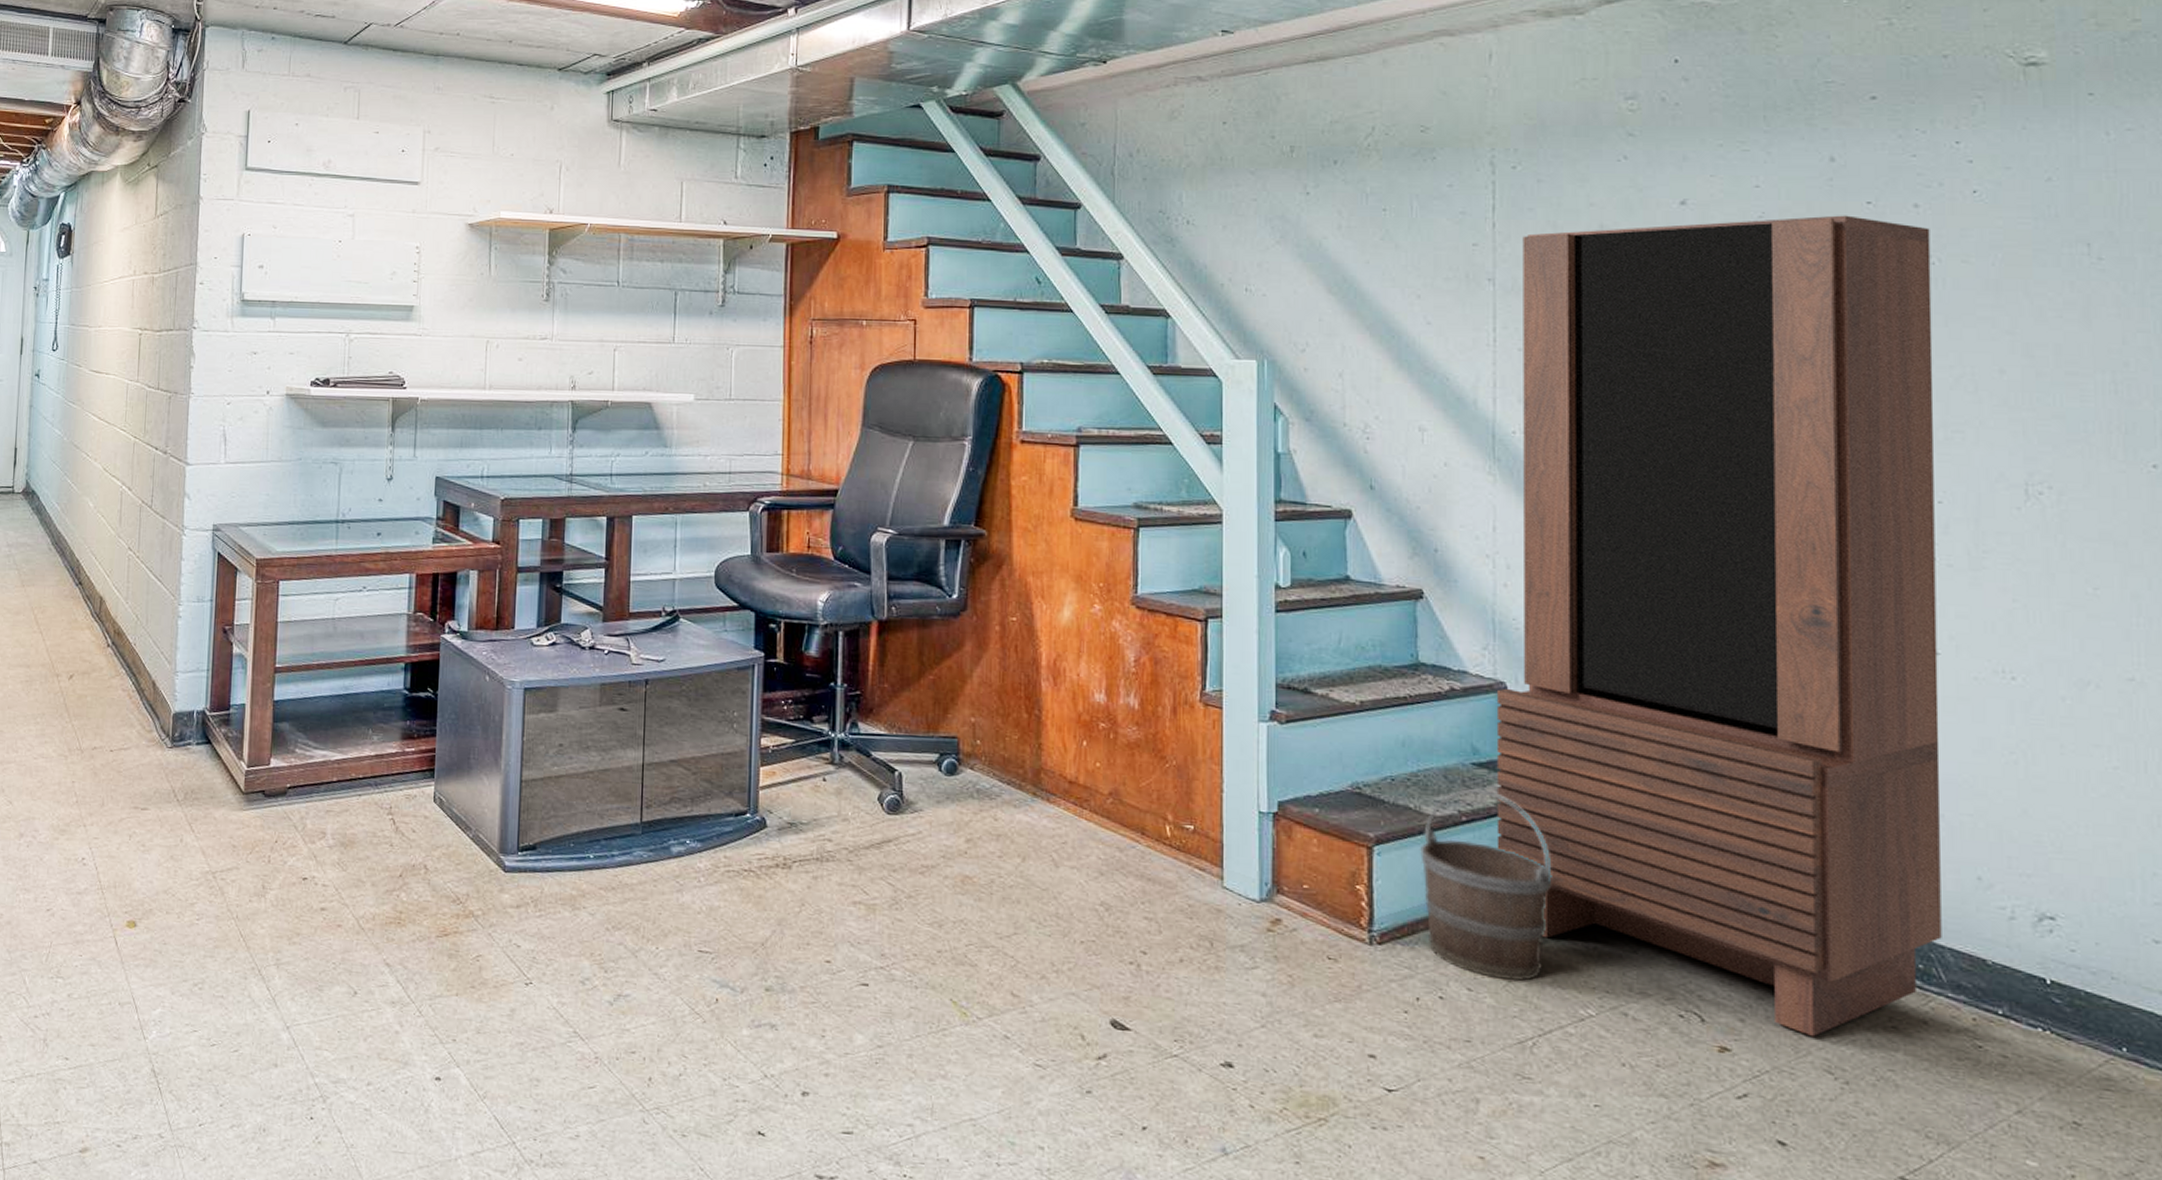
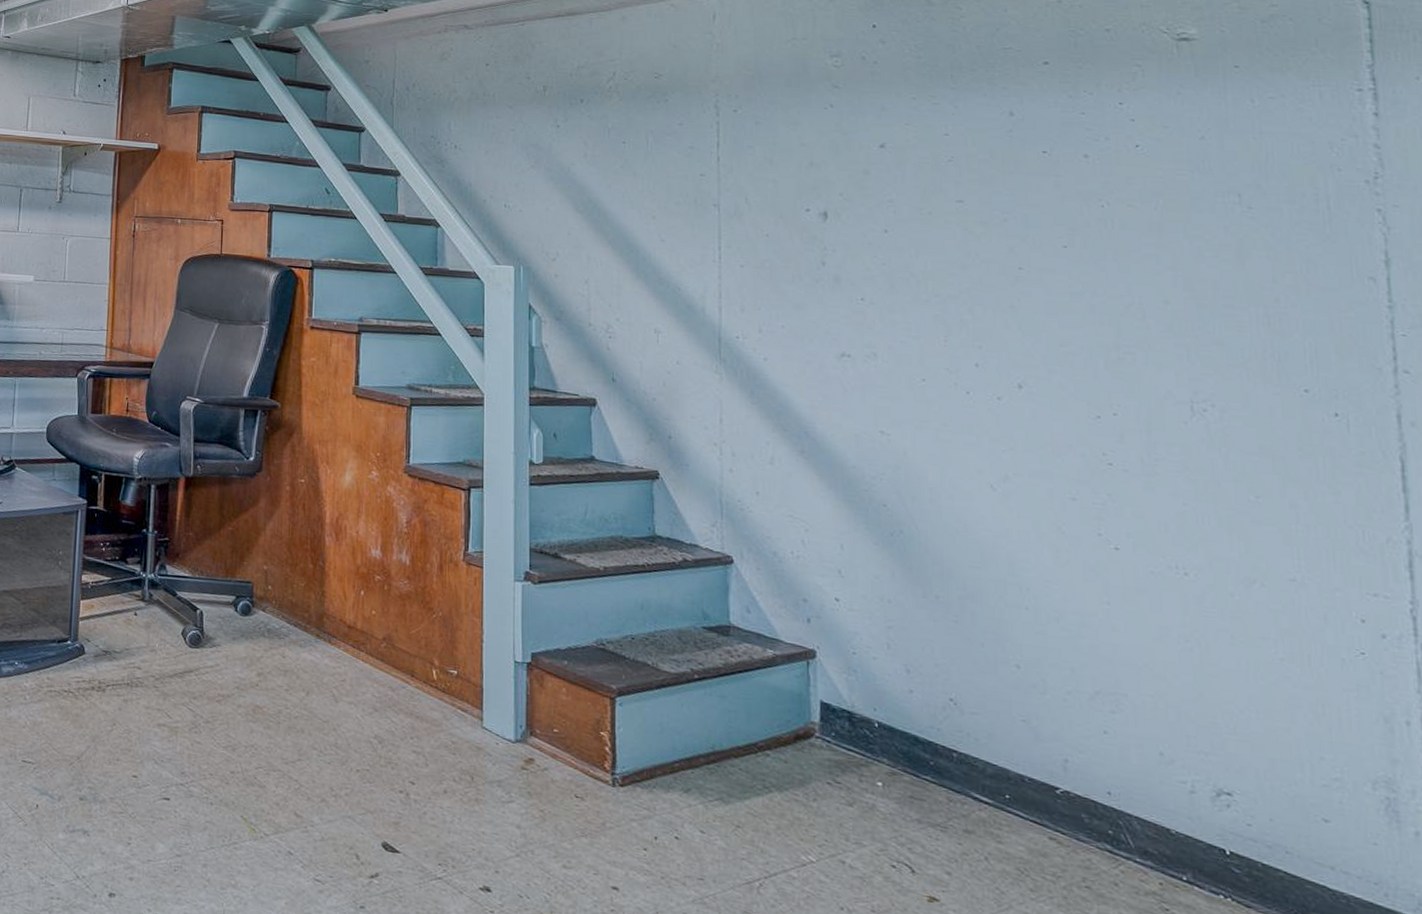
bucket: present [1419,789,1552,982] -> none [656,650,775,828]
bookcase: present [1496,215,1942,1037] -> none [724,161,1129,893]

